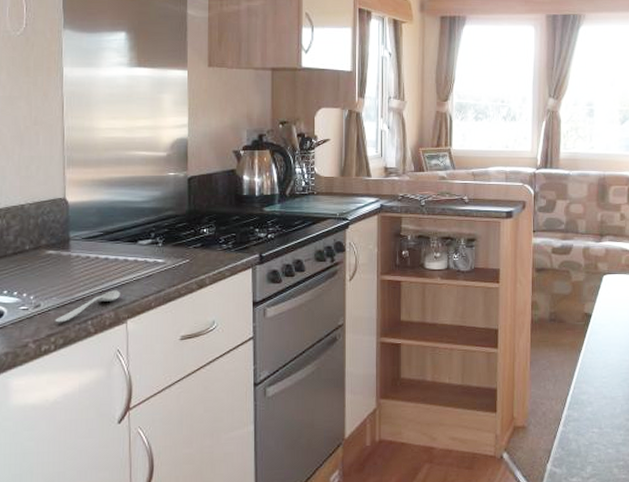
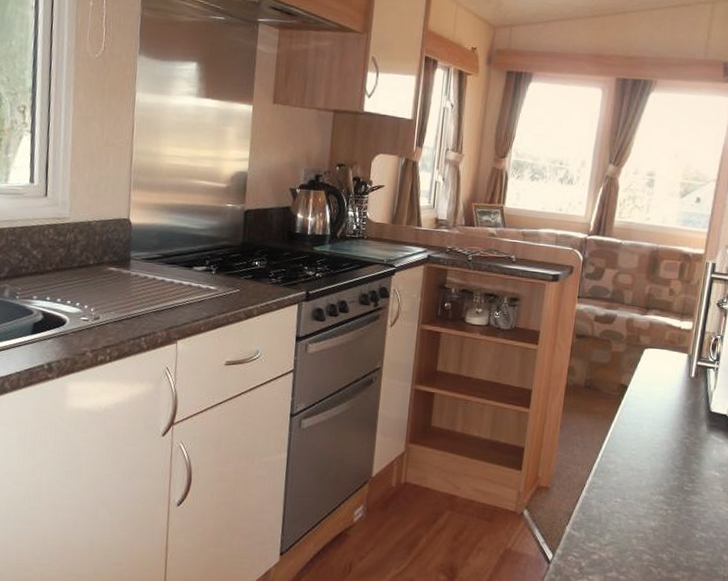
spoon: present [55,290,120,323] -> none [111,311,173,337]

